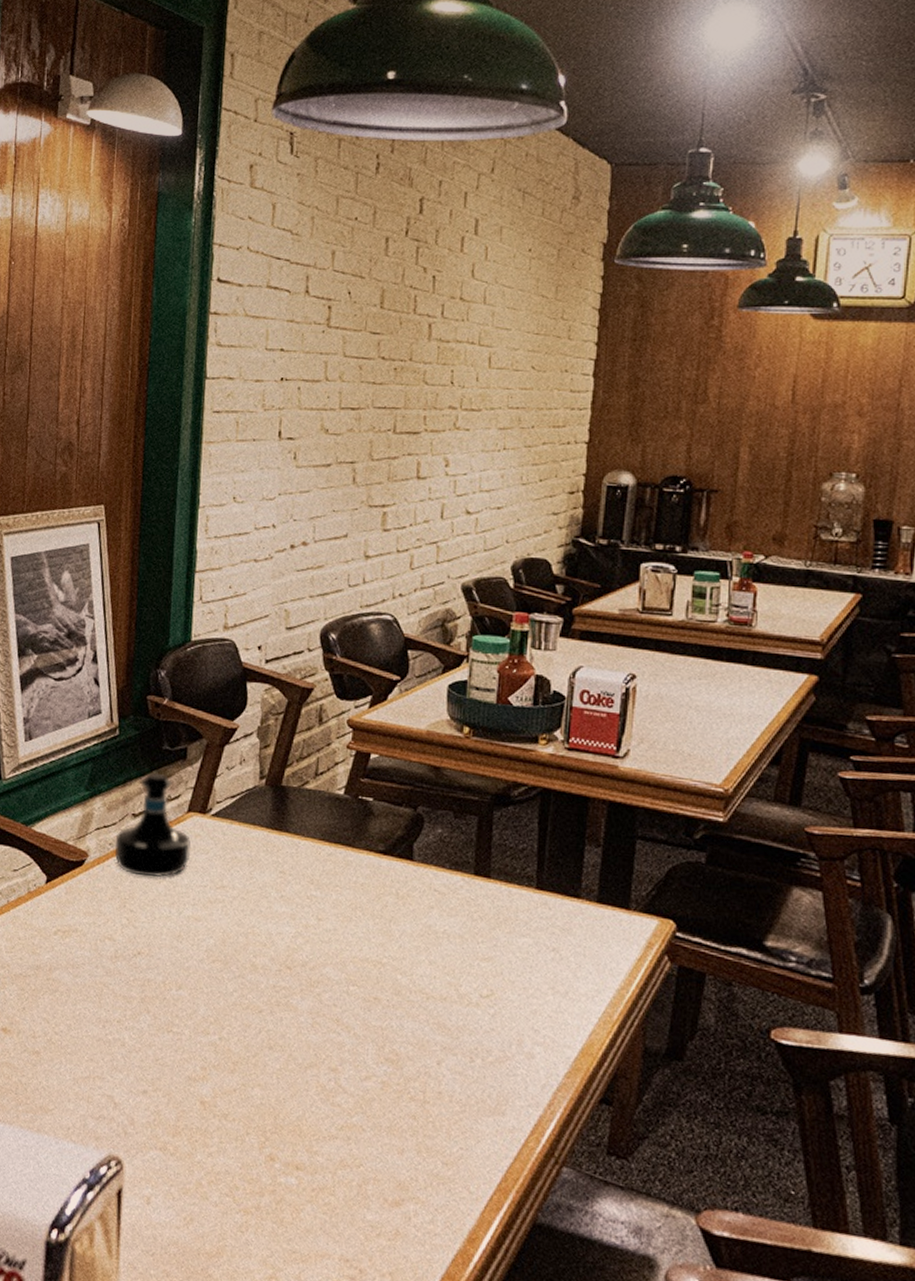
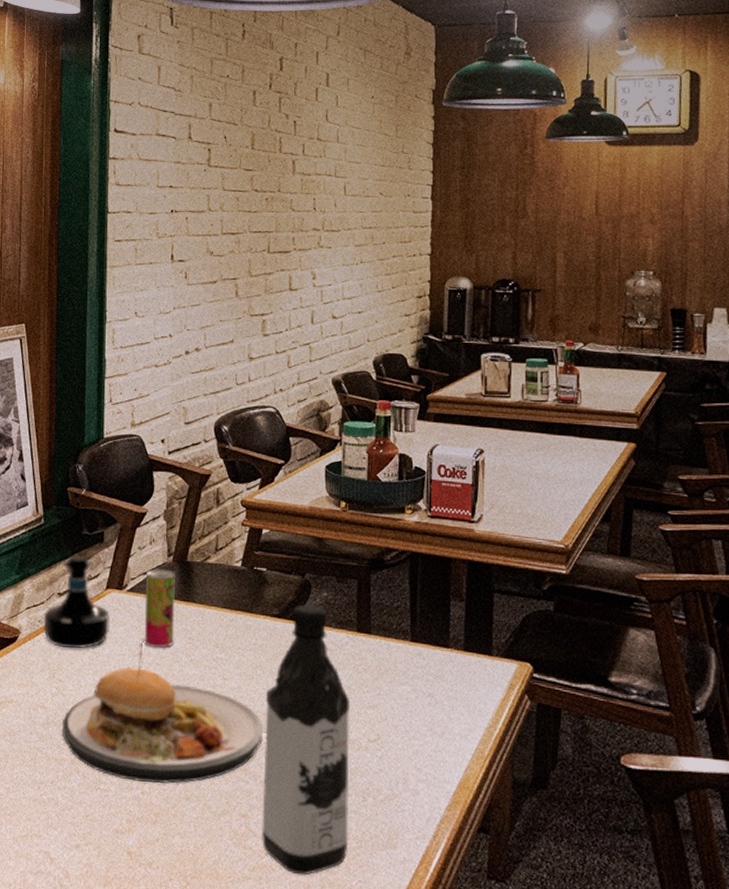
plate: none [131,869,360,1031] -> present [61,639,262,784]
beverage can: none [228,792,268,881] -> present [144,568,175,648]
water bottle: none [352,840,462,1139] -> present [261,604,350,876]

